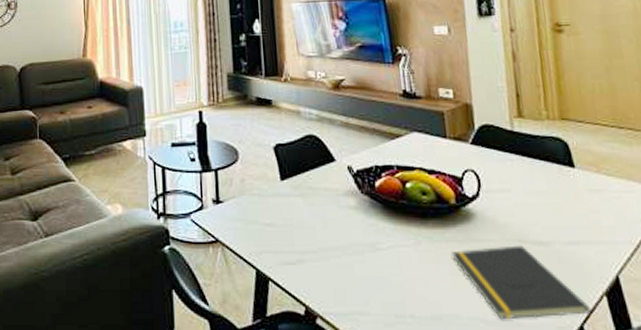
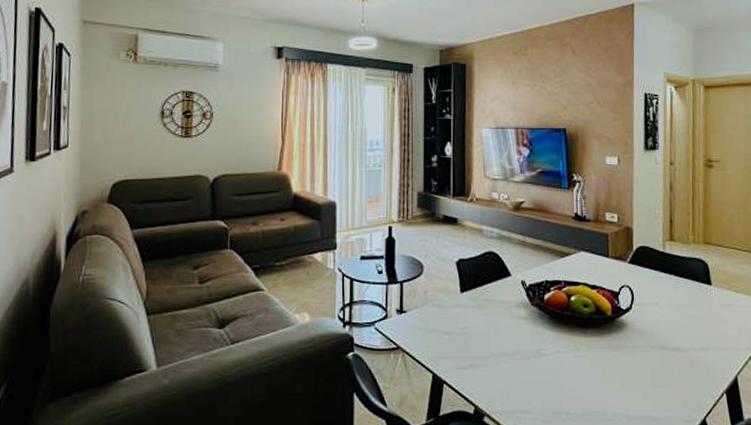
notepad: present [452,245,591,319] -> none [605,351,713,414]

